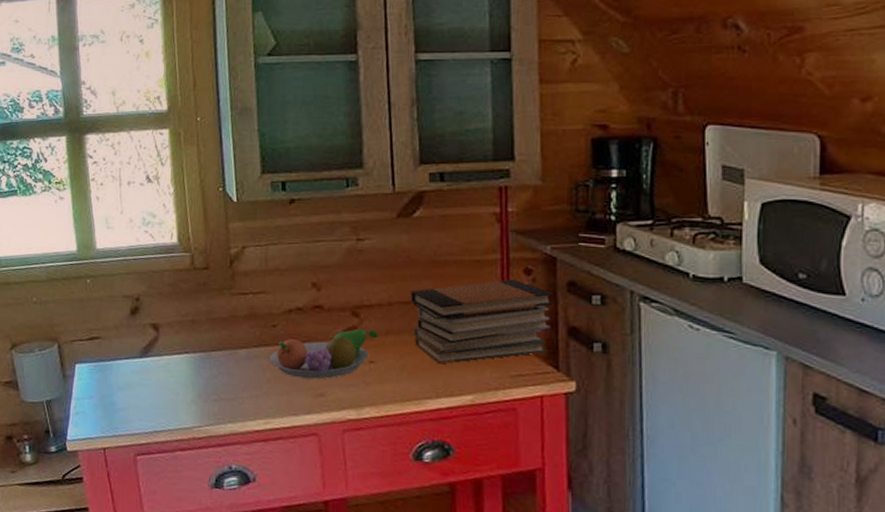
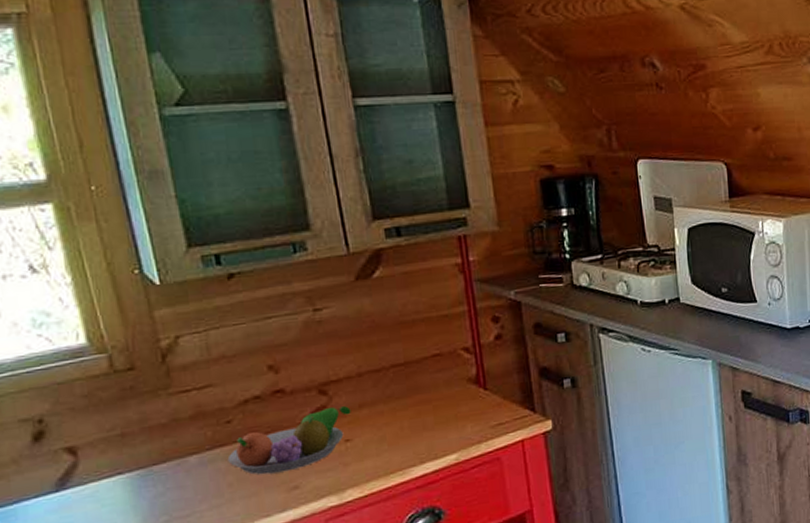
book stack: present [410,279,554,364] -> none [380,329,523,429]

